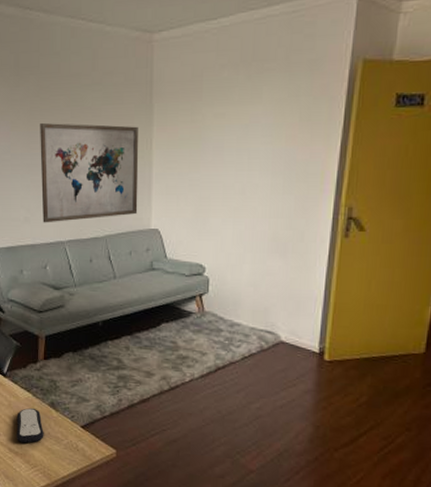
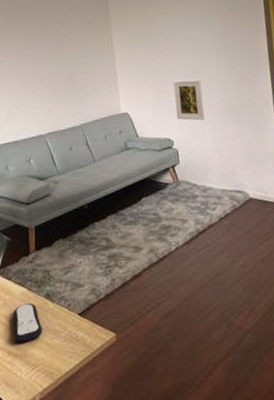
wall art: present [40,122,139,223] -> none [14,28,108,121]
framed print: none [213,198,249,249] -> present [173,79,205,121]

